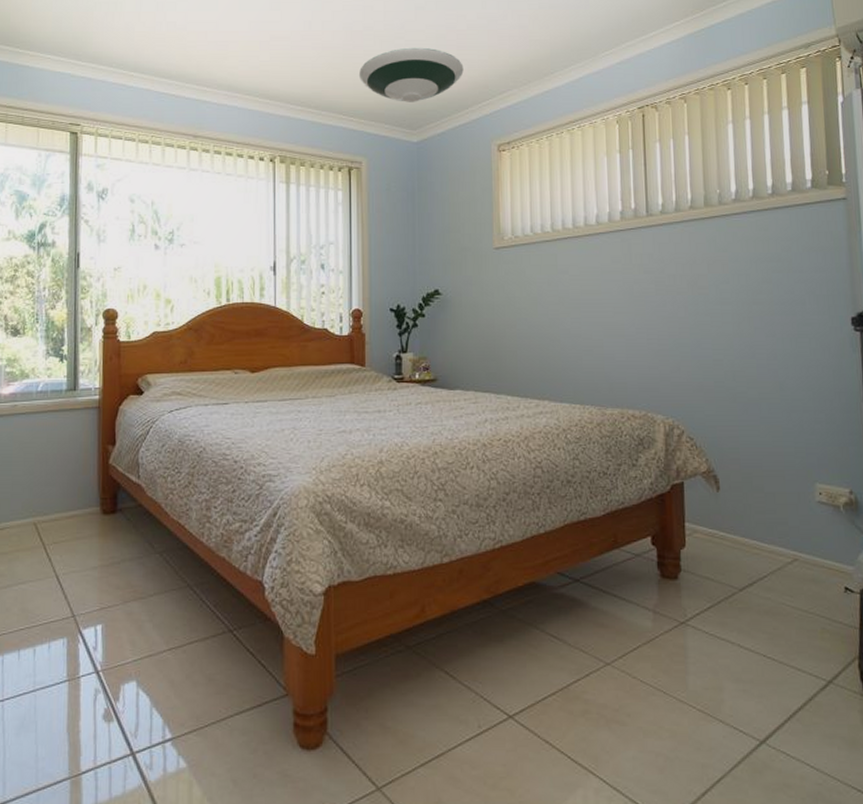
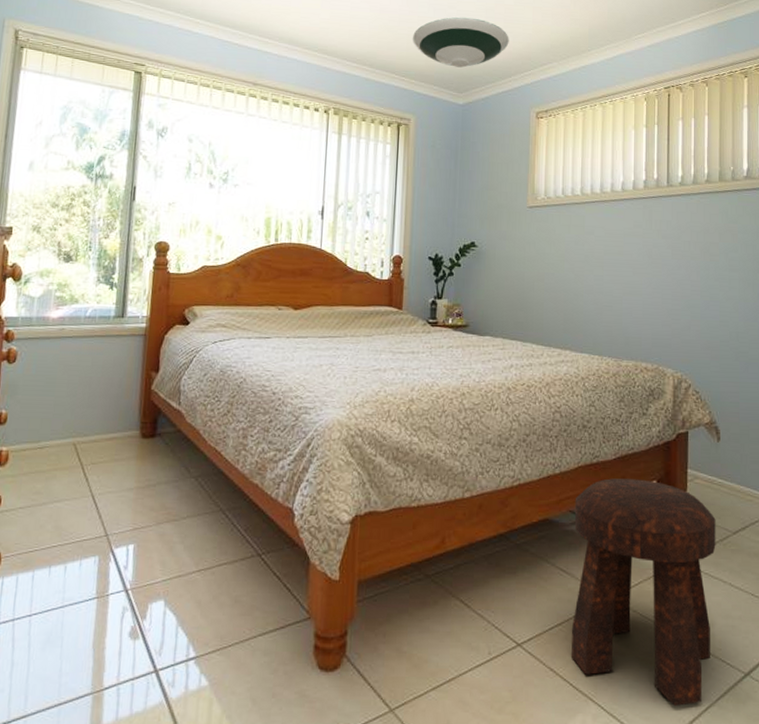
stool: none [562,536,721,778] -> present [572,478,716,706]

